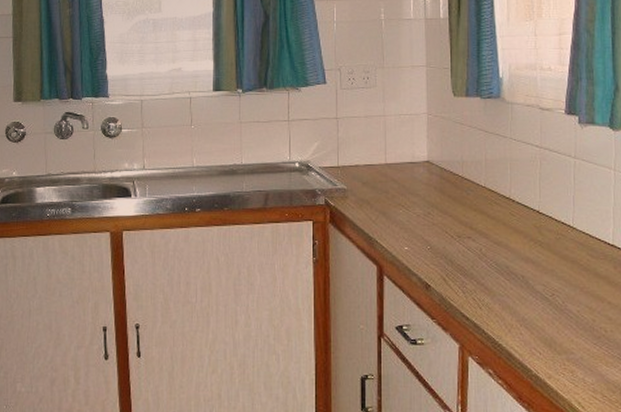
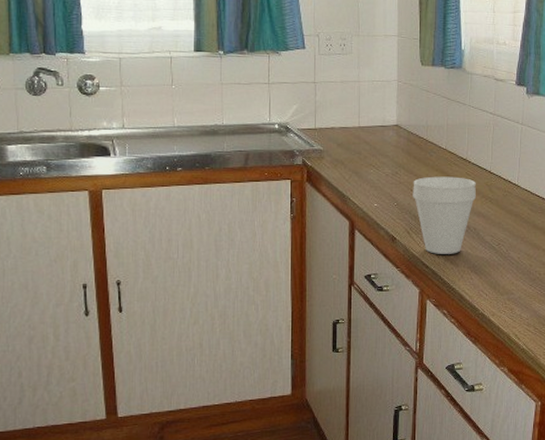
cup: none [448,217,523,305] -> present [413,176,476,254]

